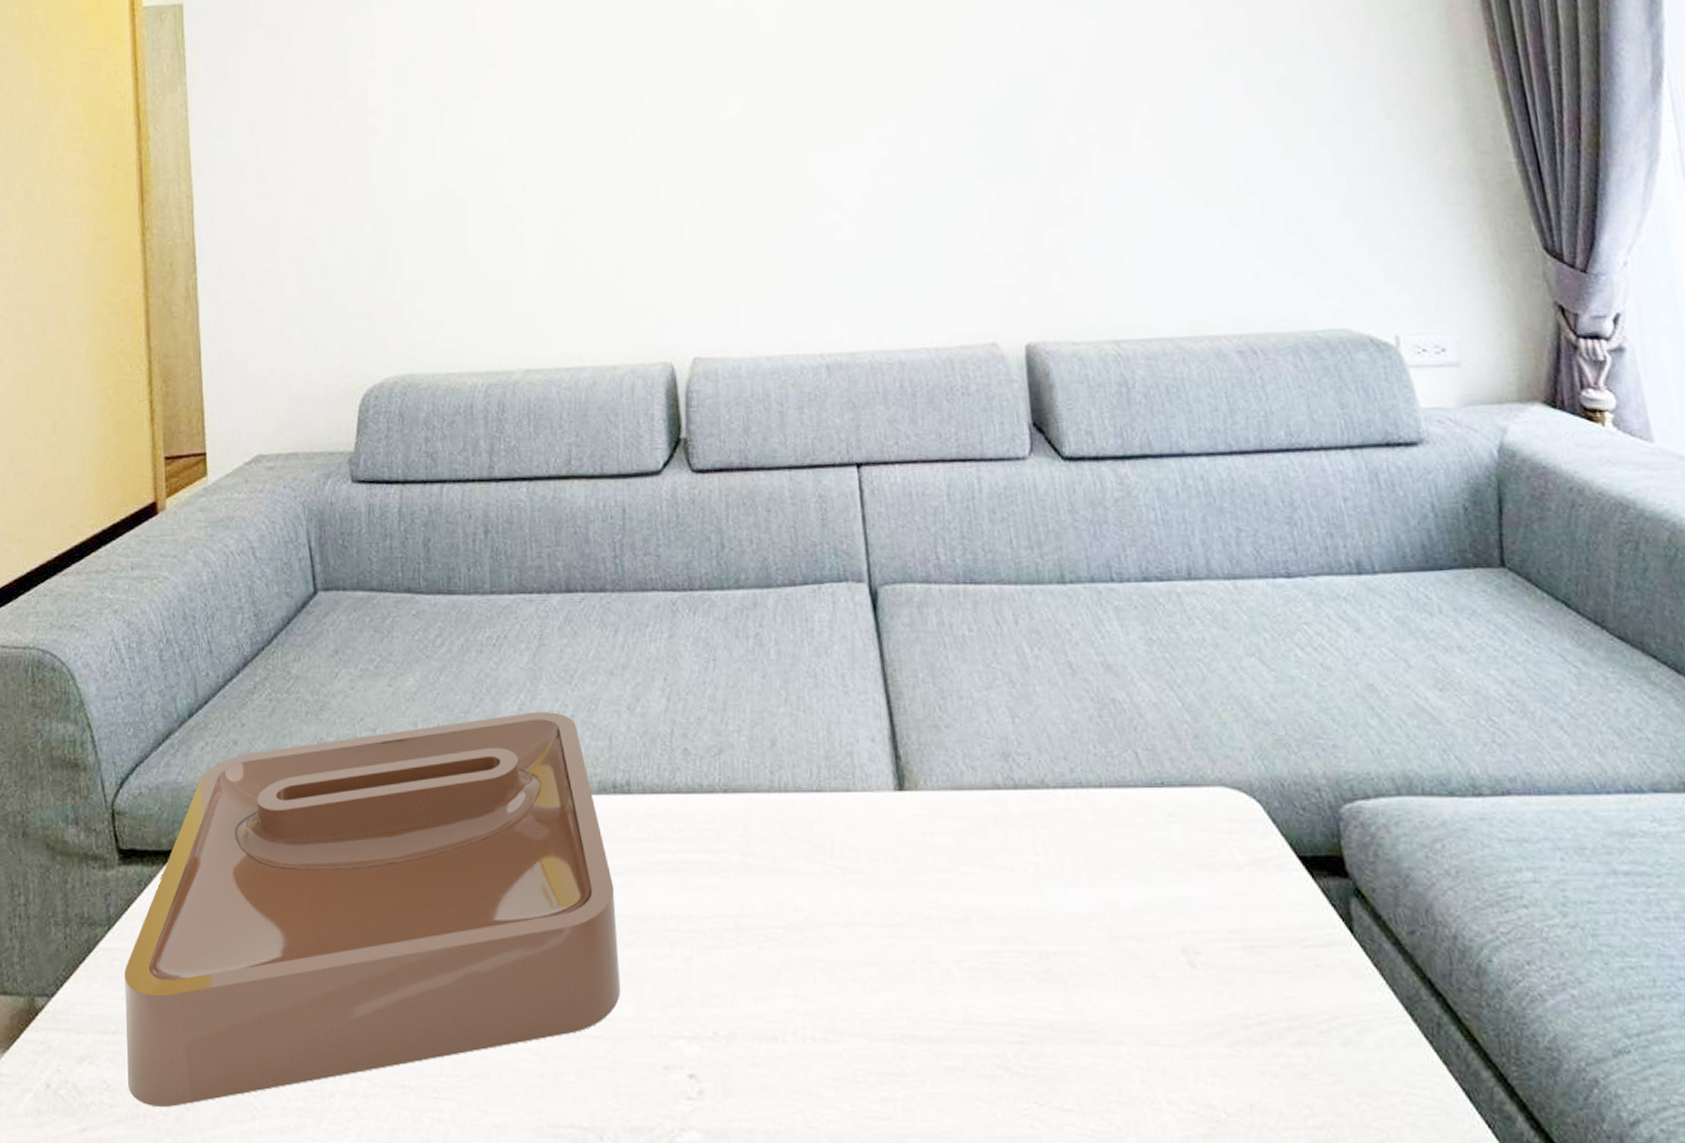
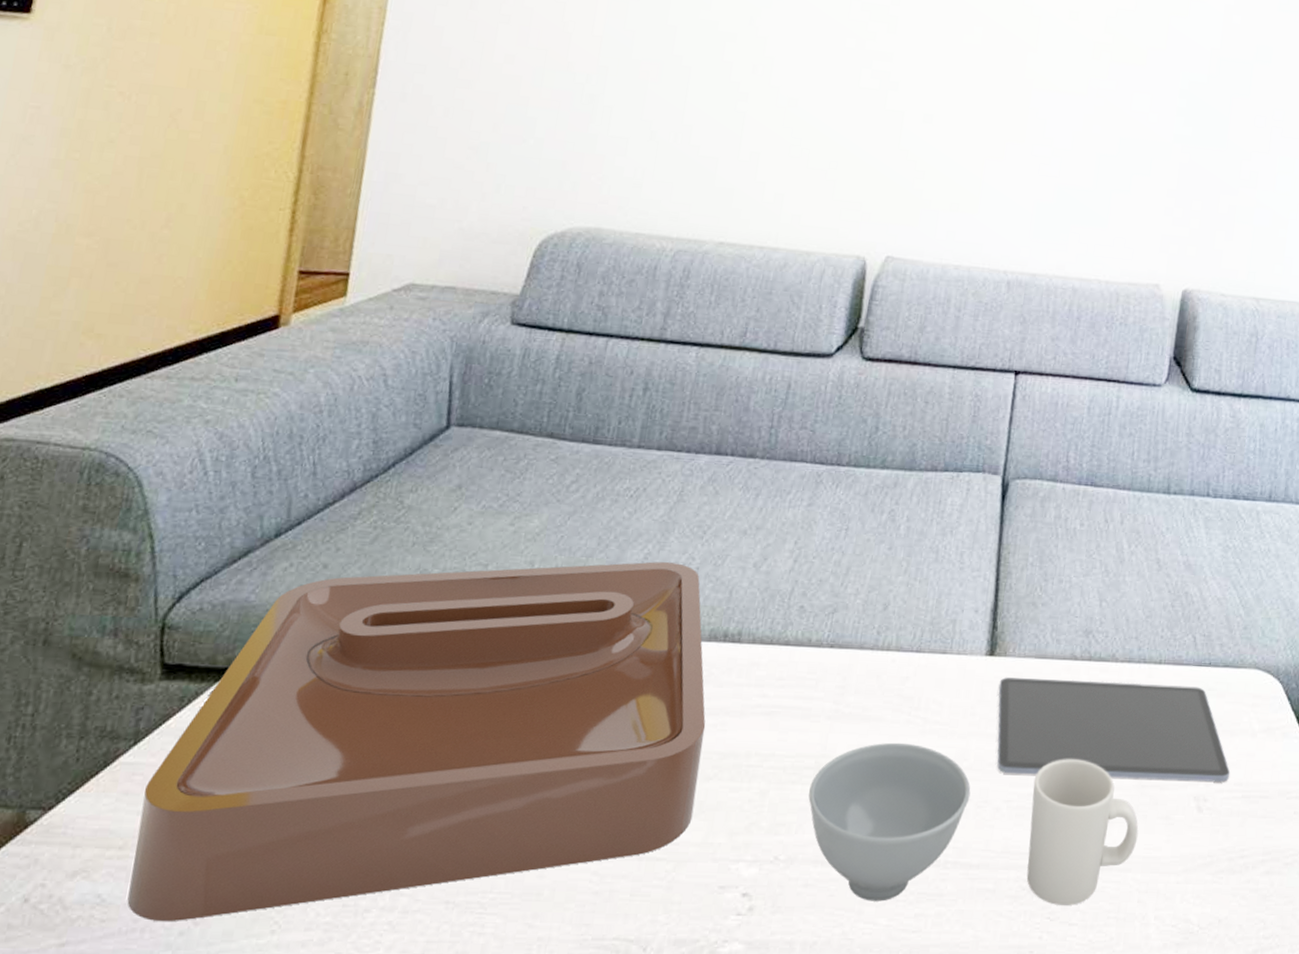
bowl: none [735,897,913,1083] -> present [808,742,971,902]
tablet: none [916,812,1221,931] -> present [997,677,1231,783]
mug: none [981,908,1123,1087] -> present [1026,759,1139,905]

